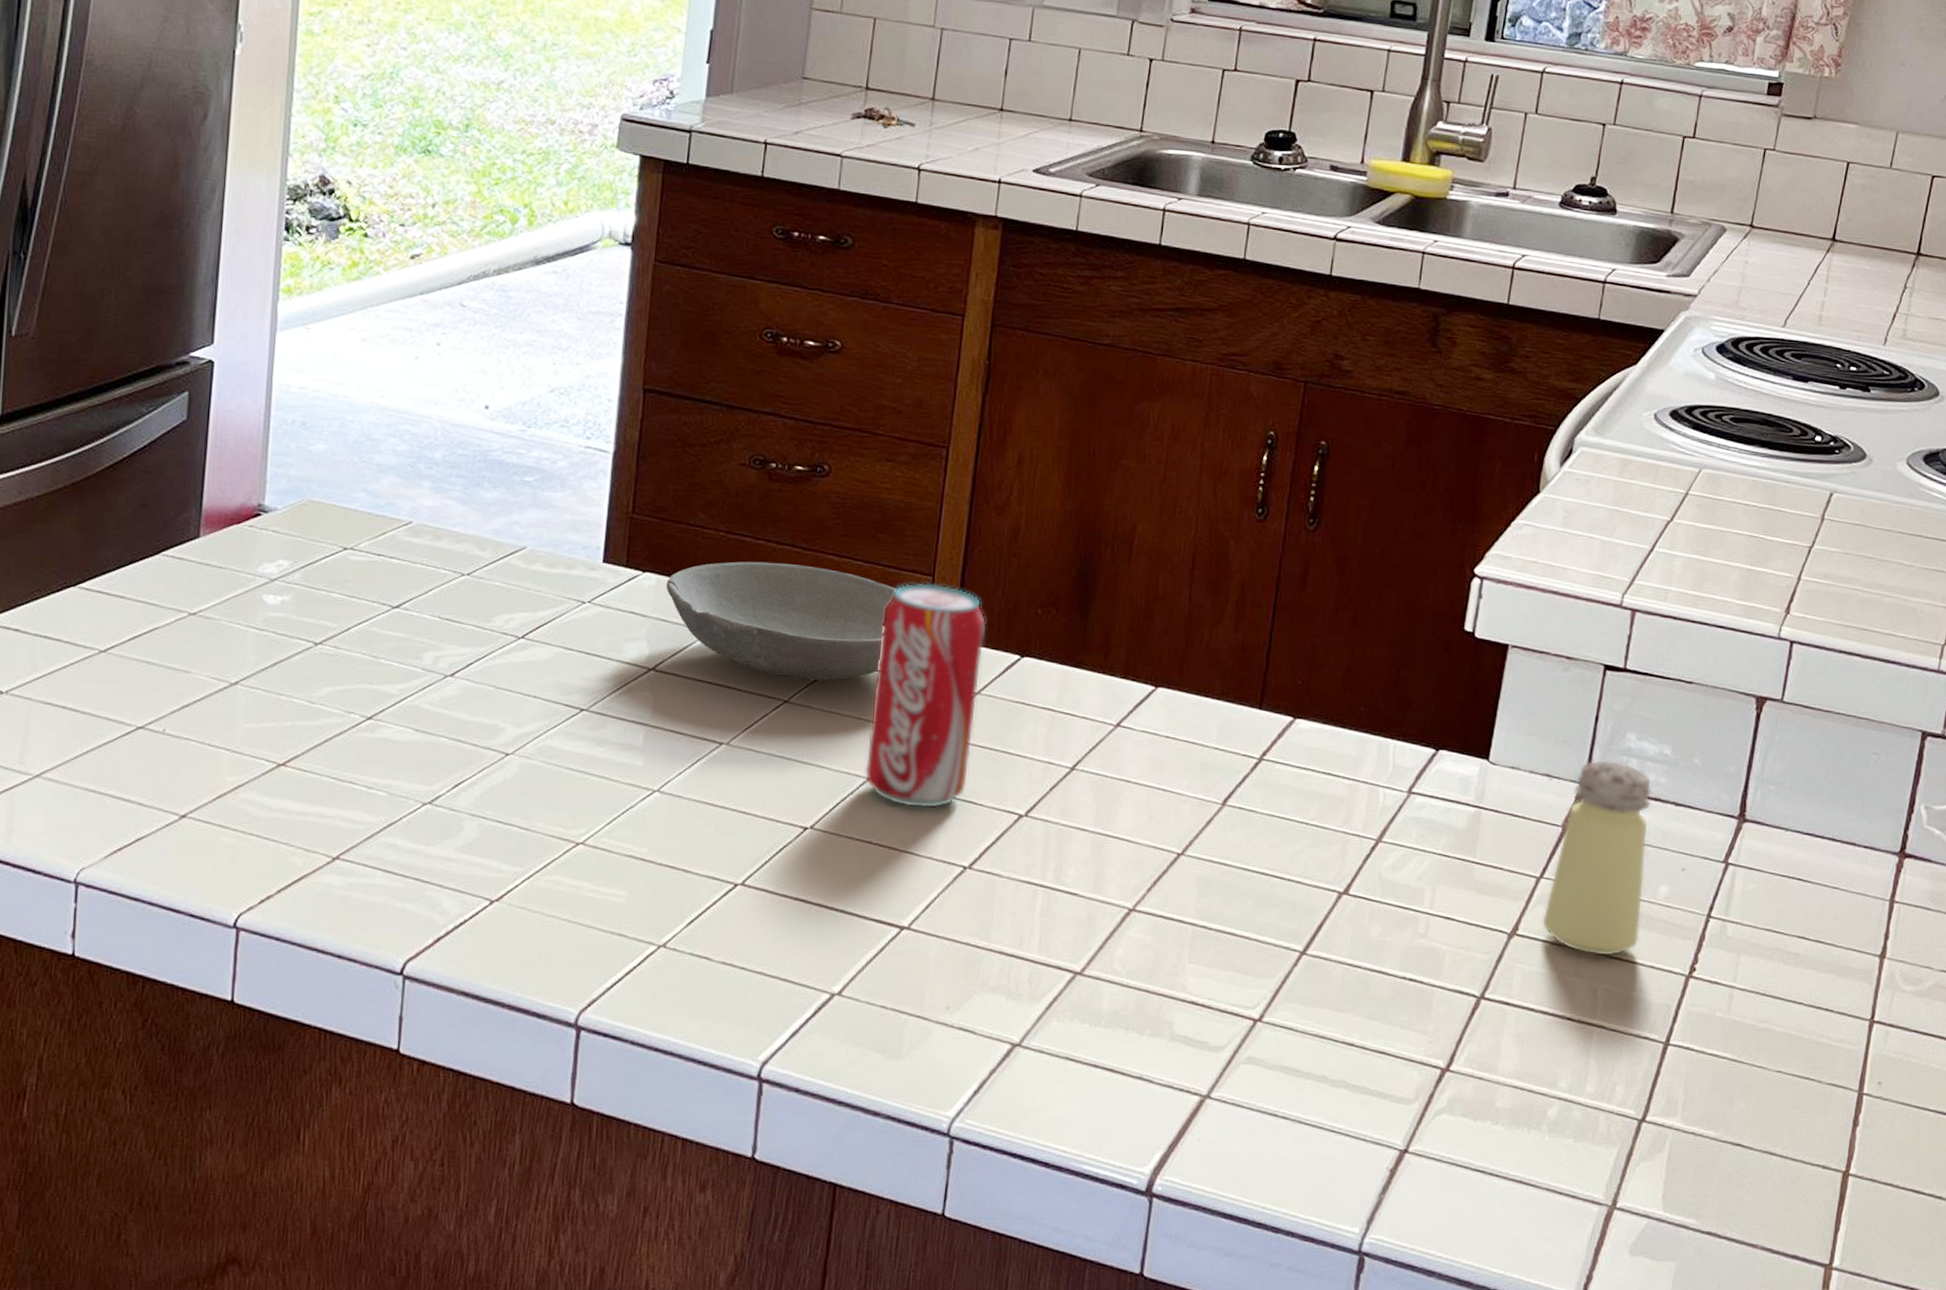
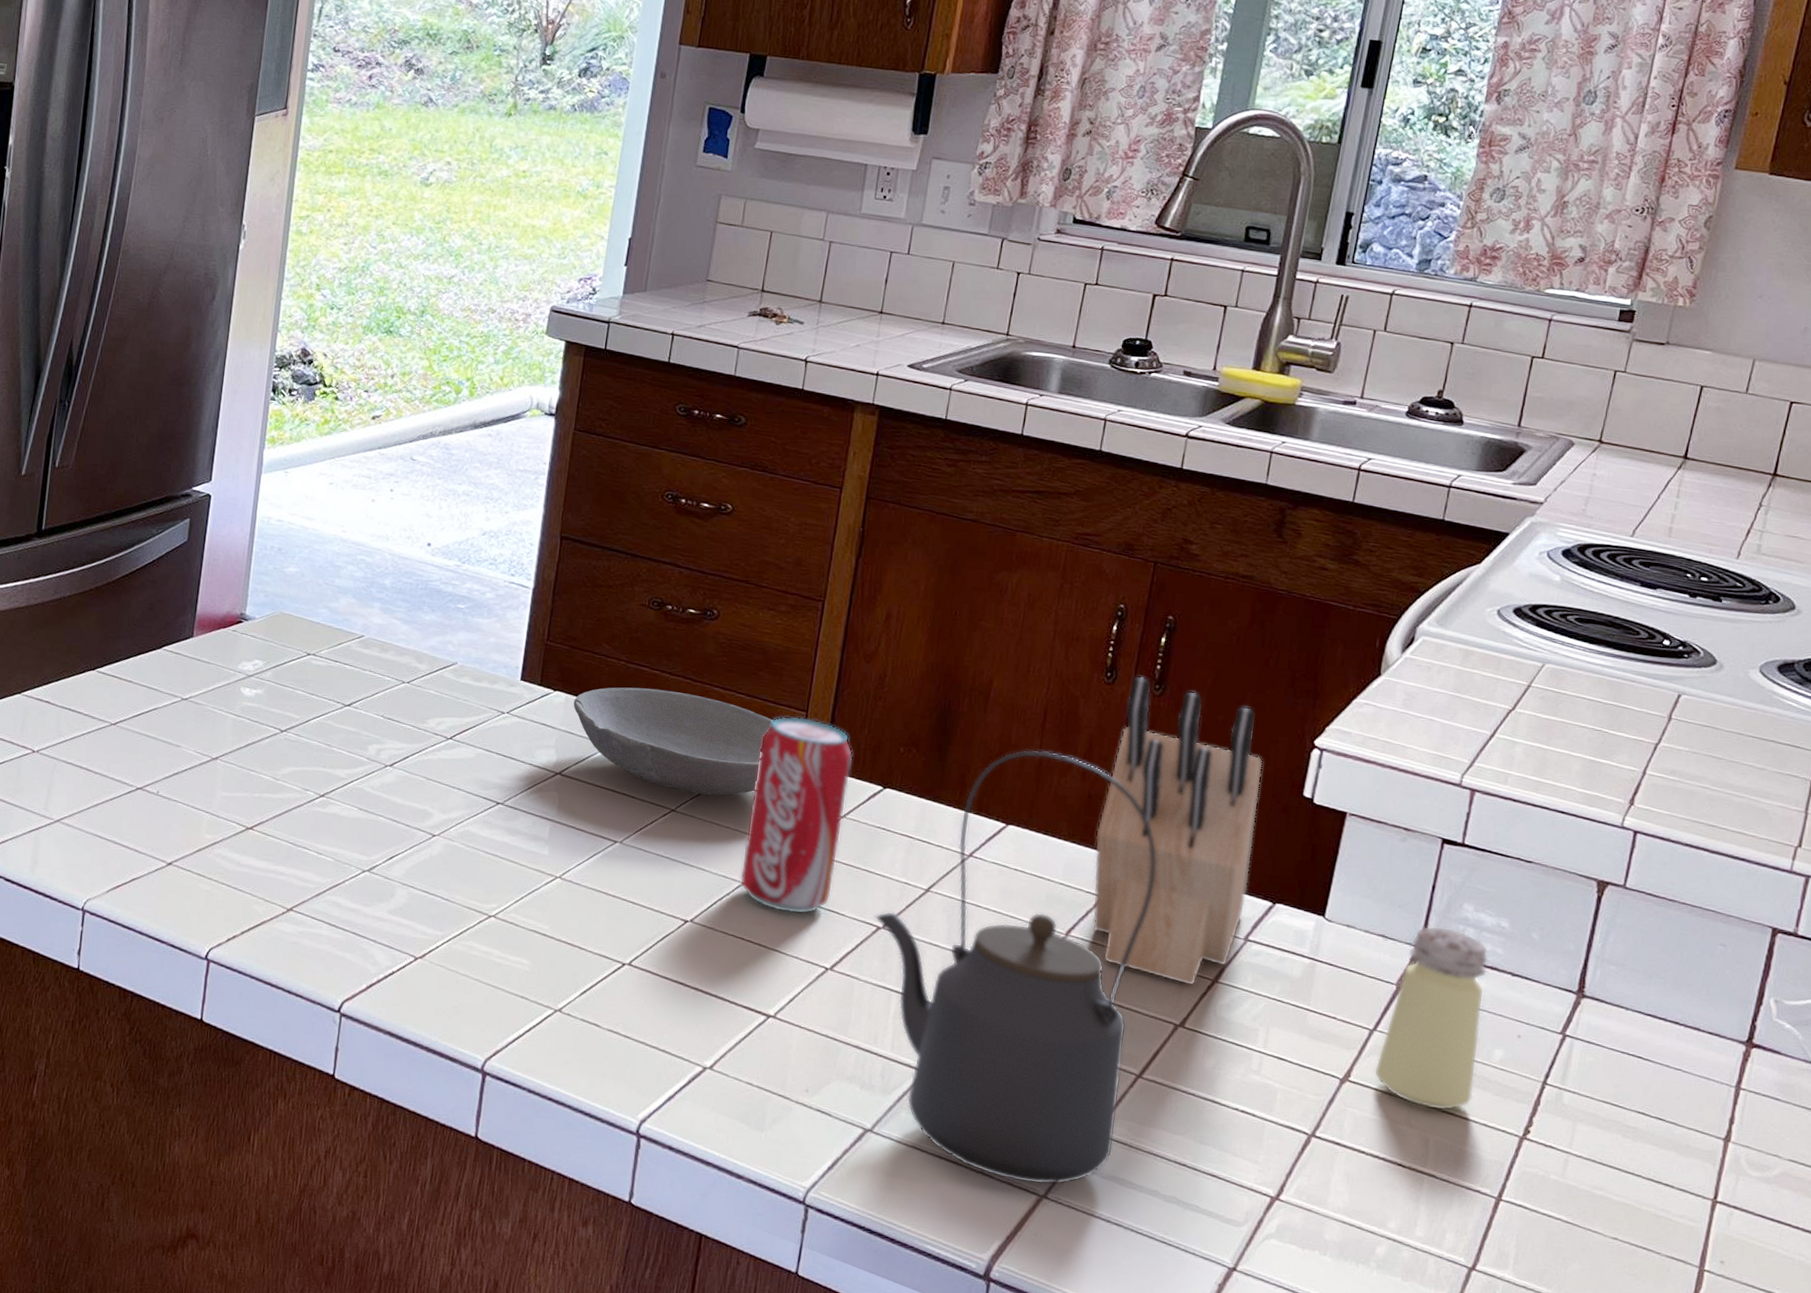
kettle: none [1016,600,1315,1084] -> present [875,749,1157,1185]
knife block: none [1249,510,1422,848] -> present [1092,676,1263,986]

